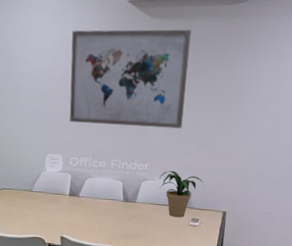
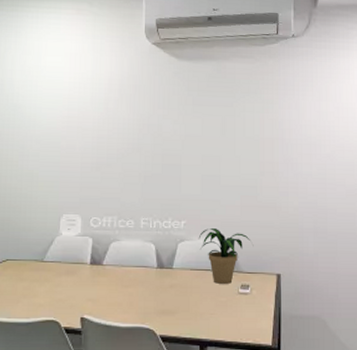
wall art: present [69,29,191,129] -> none [88,71,223,179]

